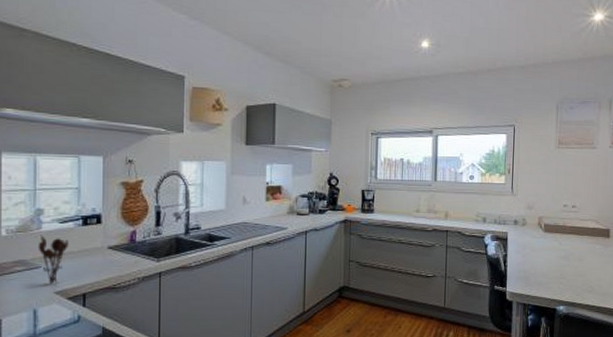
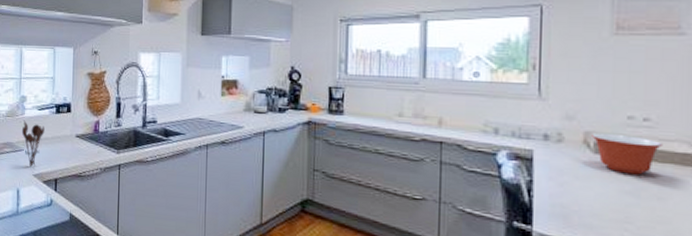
mixing bowl: none [543,217,582,245] -> present [591,132,662,175]

